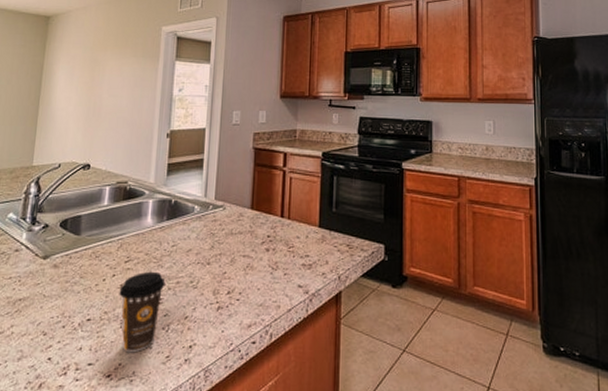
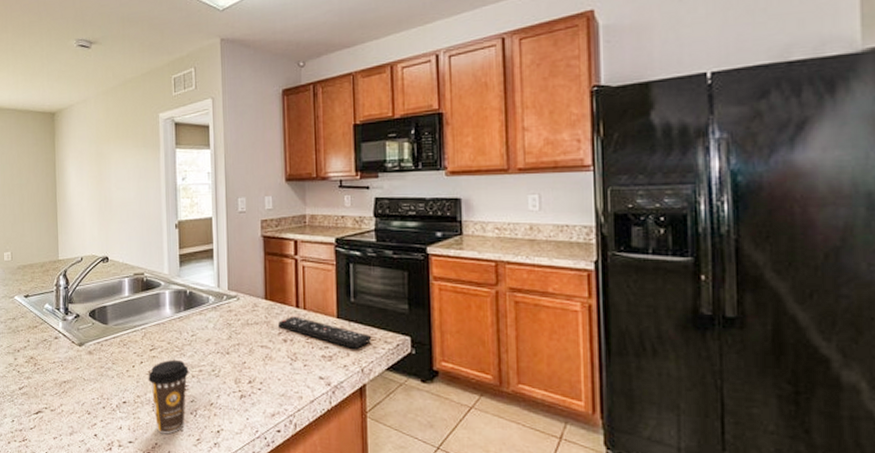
remote control: none [262,226,349,257] -> present [278,316,371,349]

